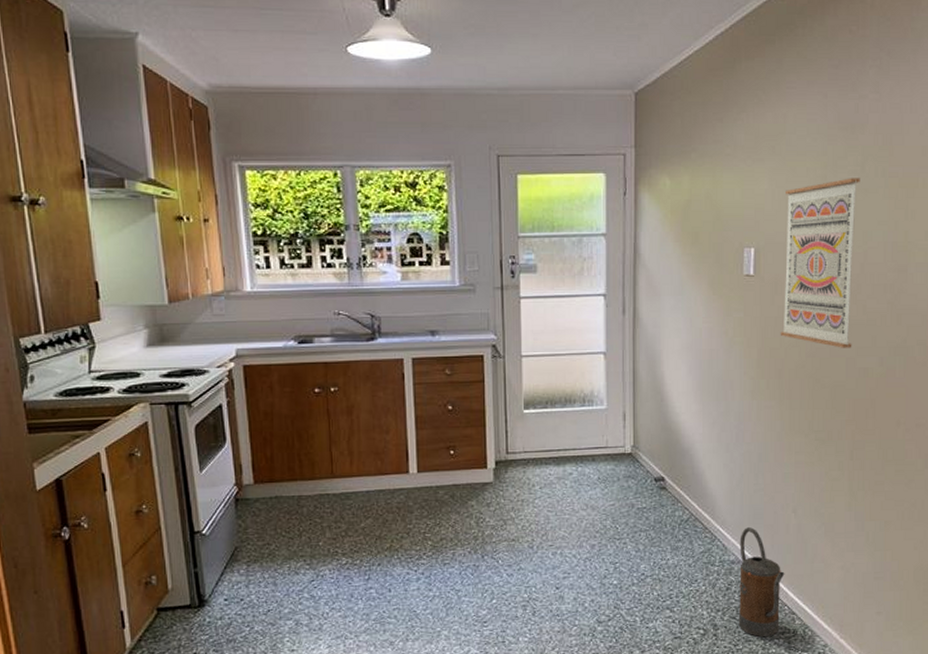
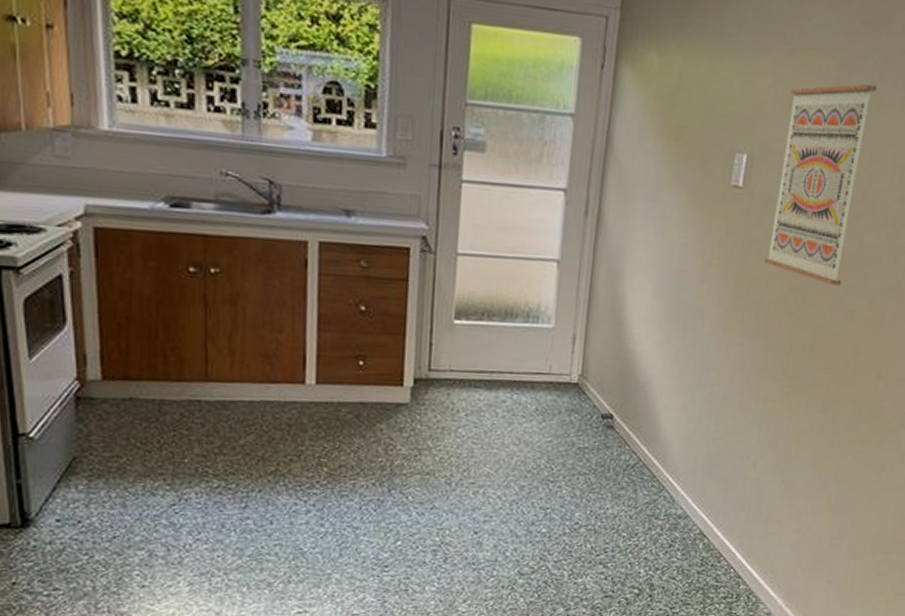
watering can: present [738,527,785,637] -> none [677,479,736,600]

